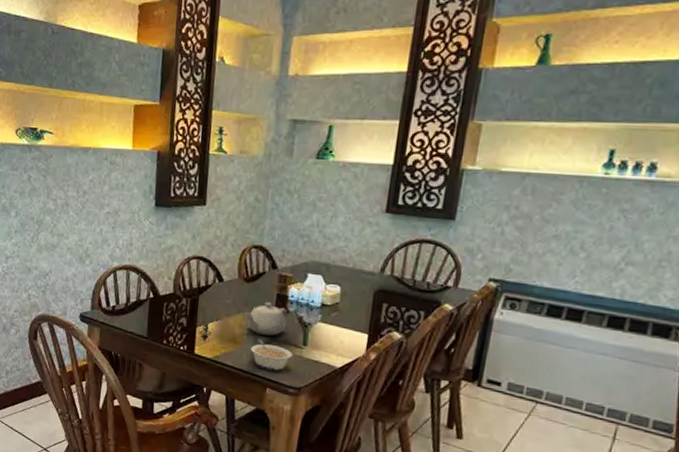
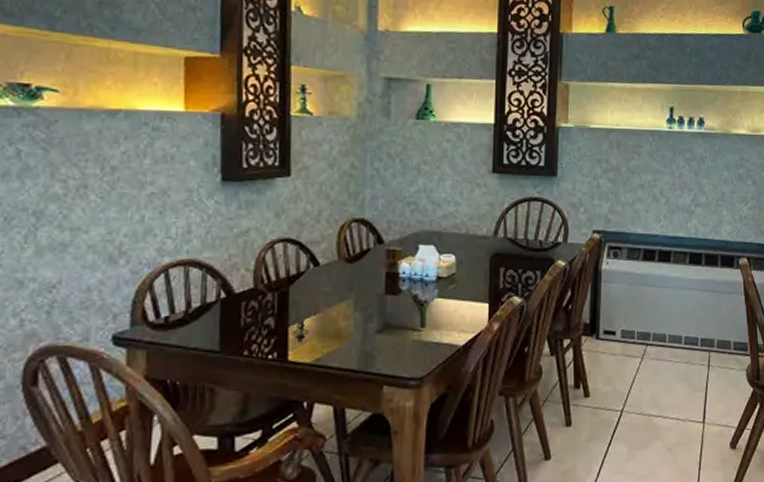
teapot: present [245,302,288,336] -> none [349,283,400,323]
legume: present [250,338,293,371] -> none [360,327,410,364]

